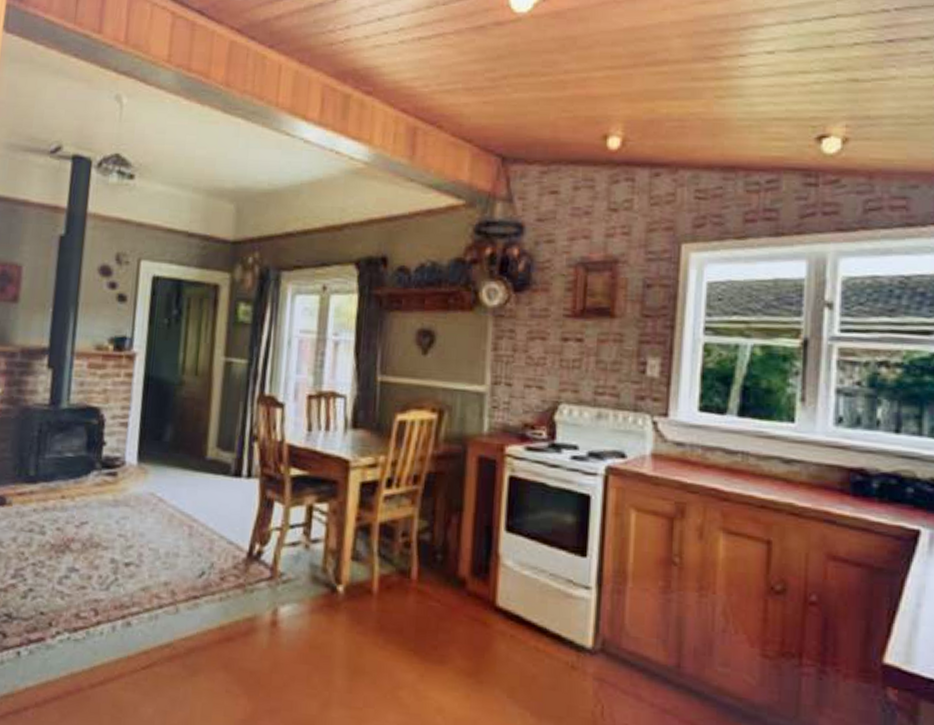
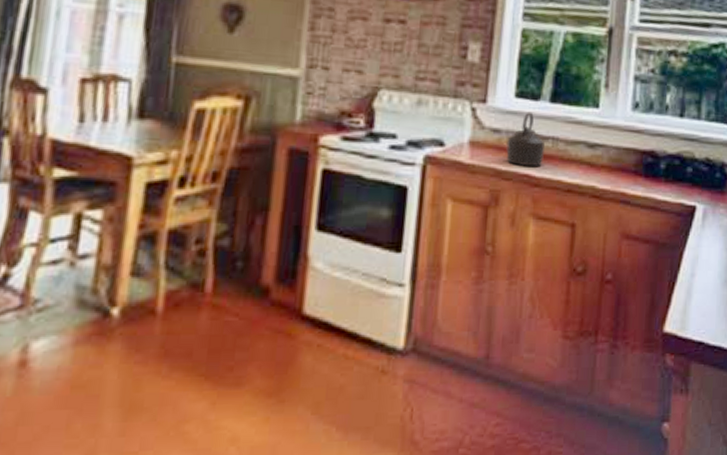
kettle: none [691,425,734,482] -> present [506,111,546,168]

